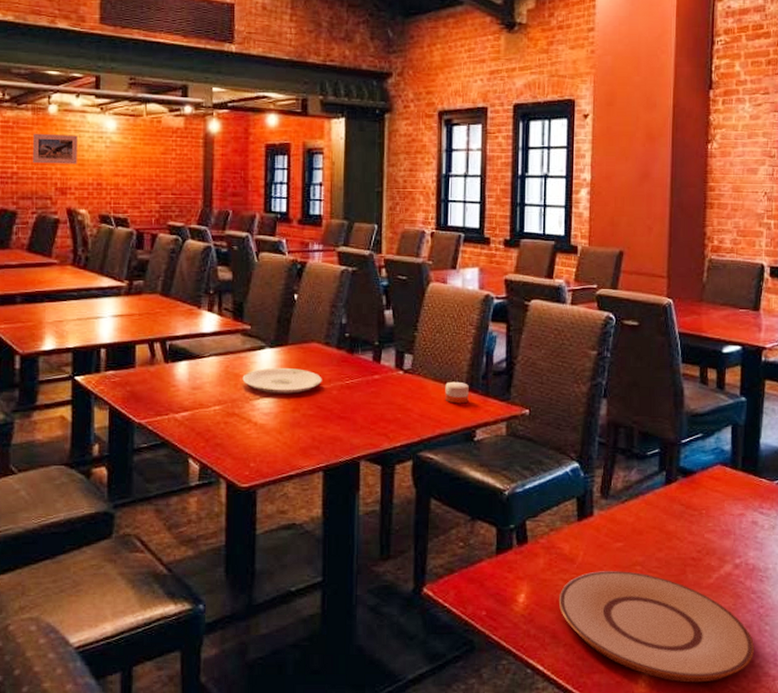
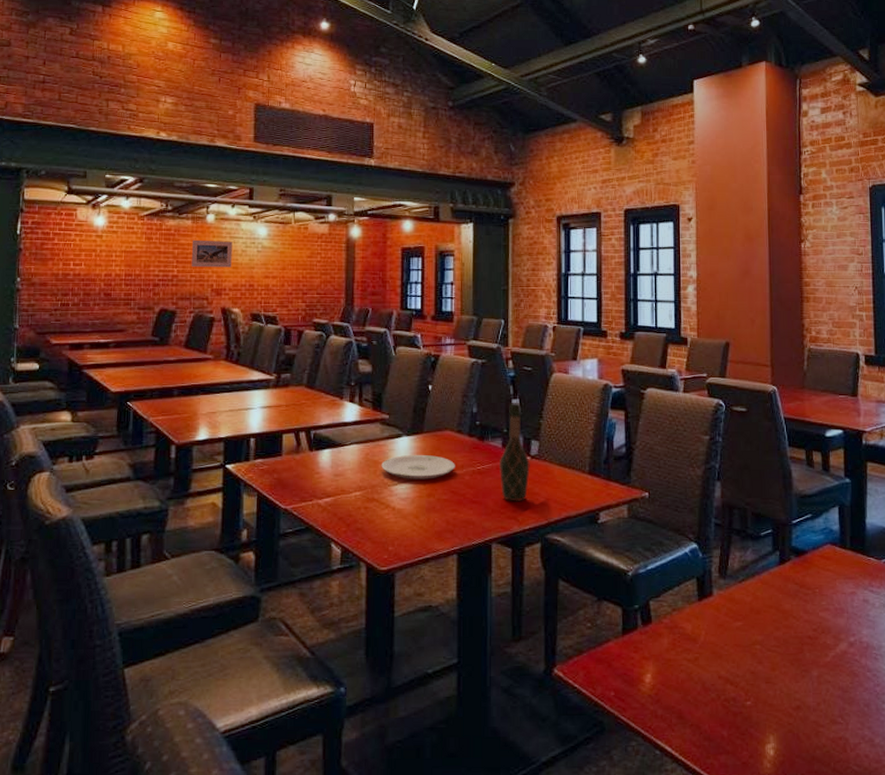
wine bottle: none [370,314,403,418] -> present [500,403,530,502]
candle: present [445,381,469,404] -> none [570,466,592,488]
plate: present [558,571,755,683] -> none [683,650,874,763]

